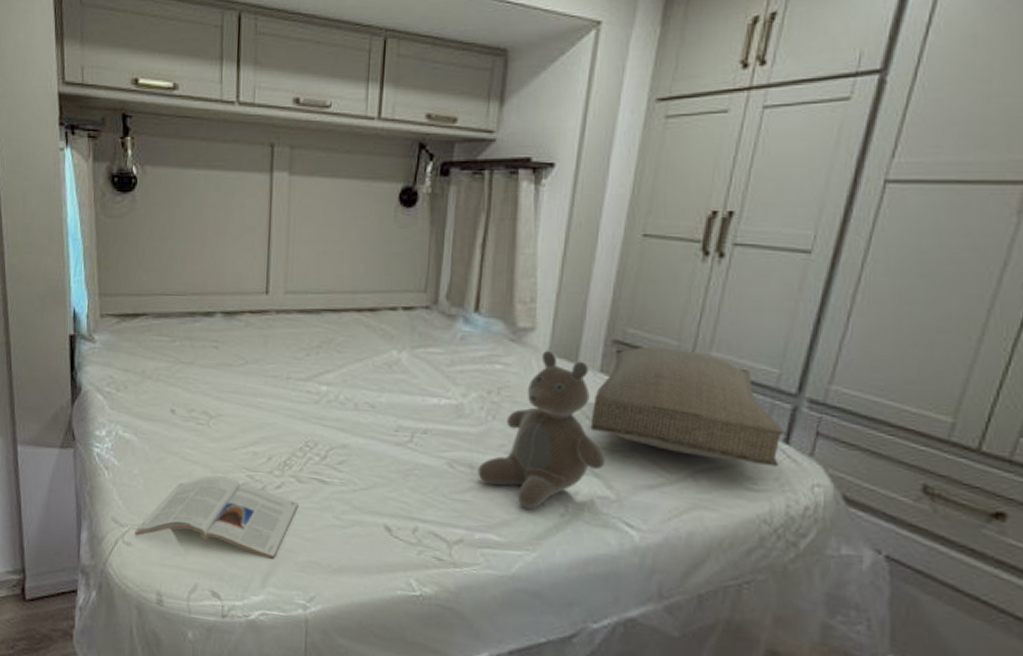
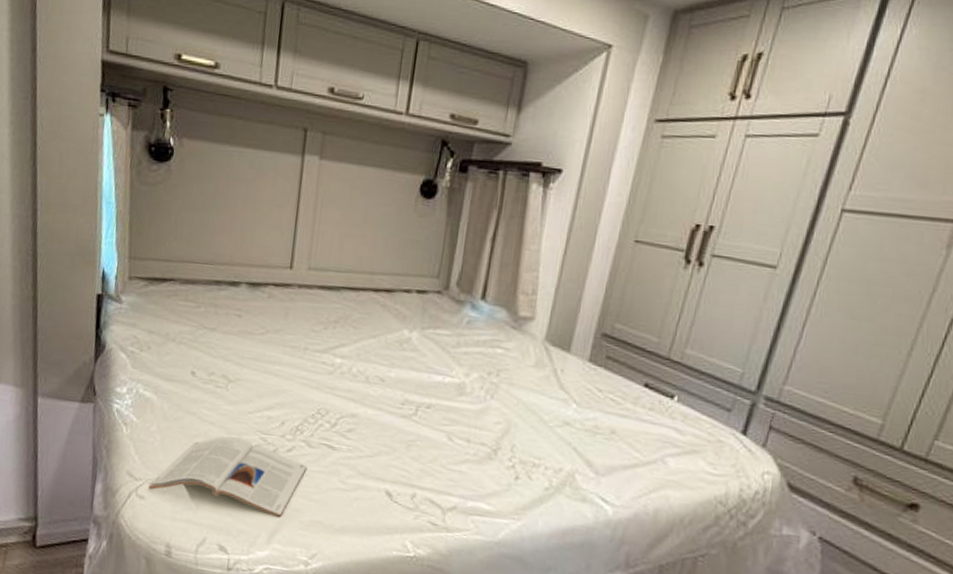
stuffed animal: present [477,350,606,510] -> none [473,338,588,482]
cushion: present [590,347,786,467] -> none [576,341,744,455]

